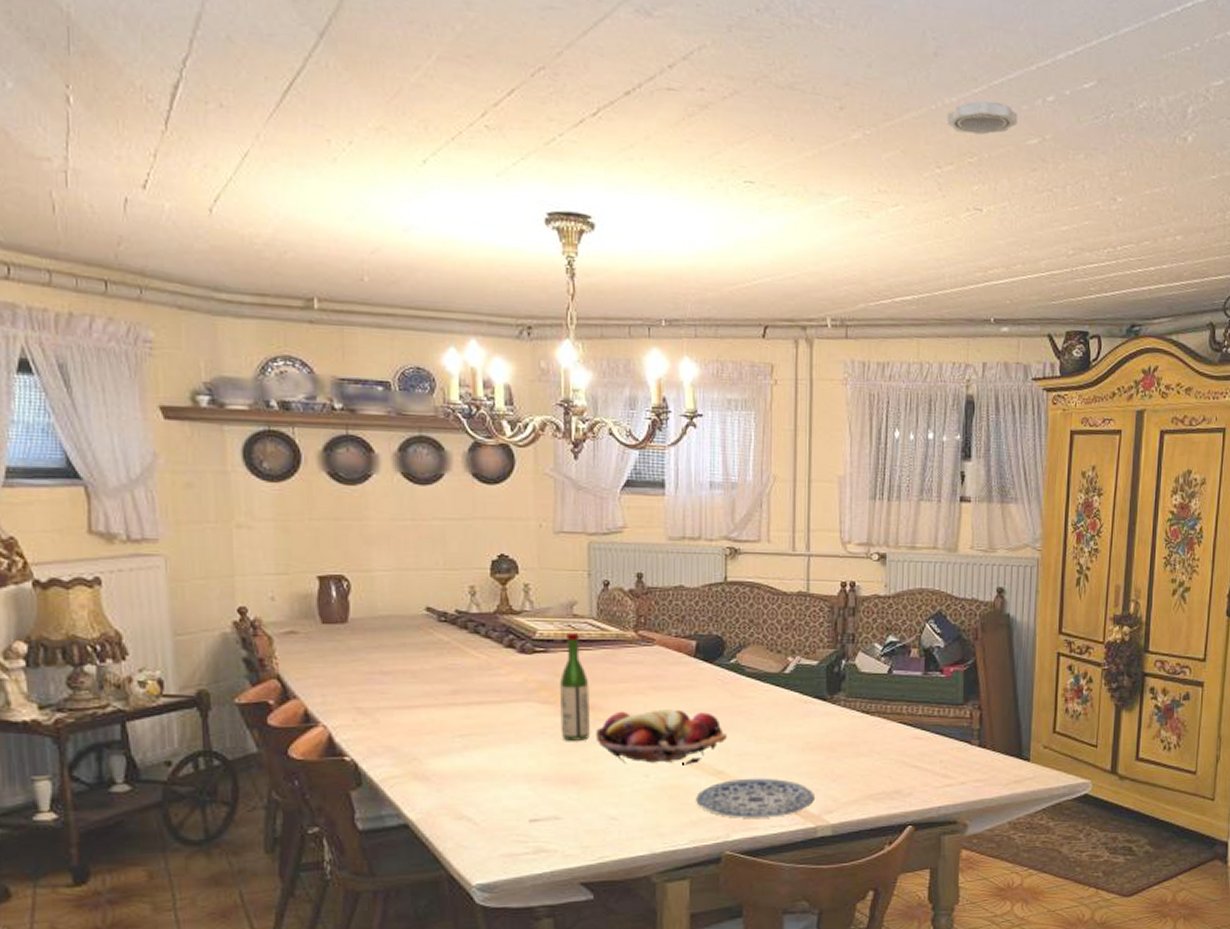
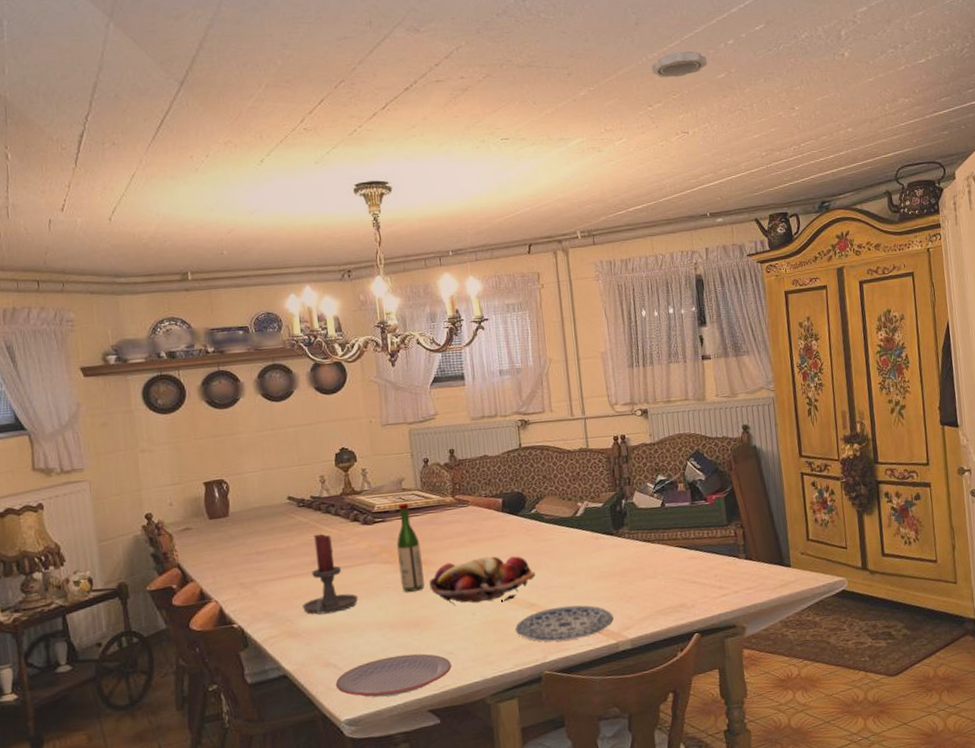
candle holder: none [433,657,505,756] -> present [302,533,358,615]
plate: none [468,815,614,862] -> present [335,653,452,698]

